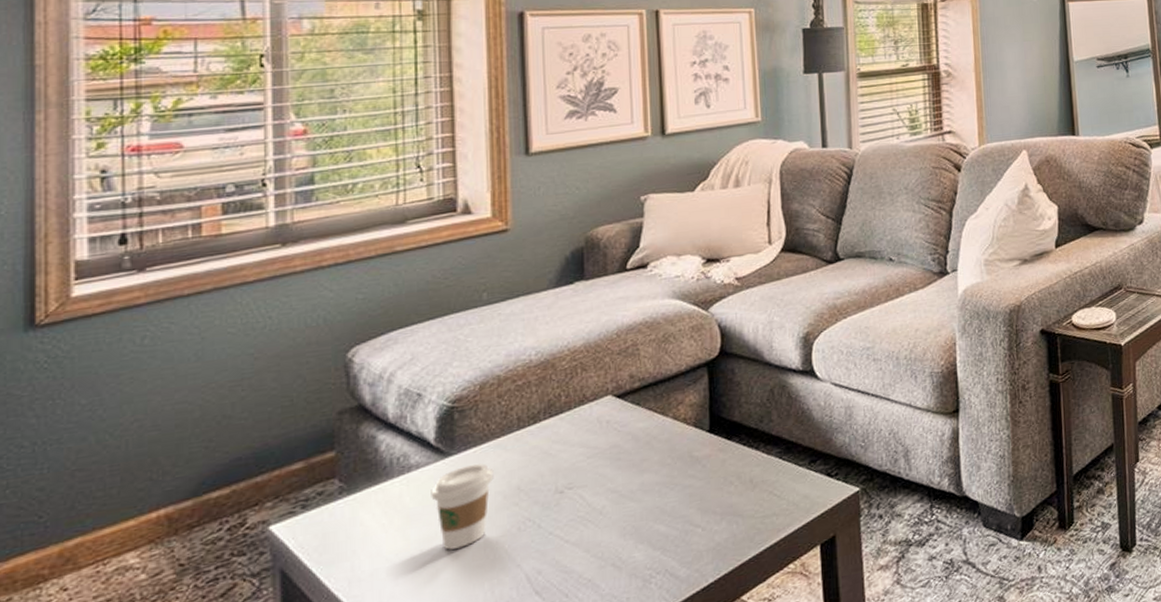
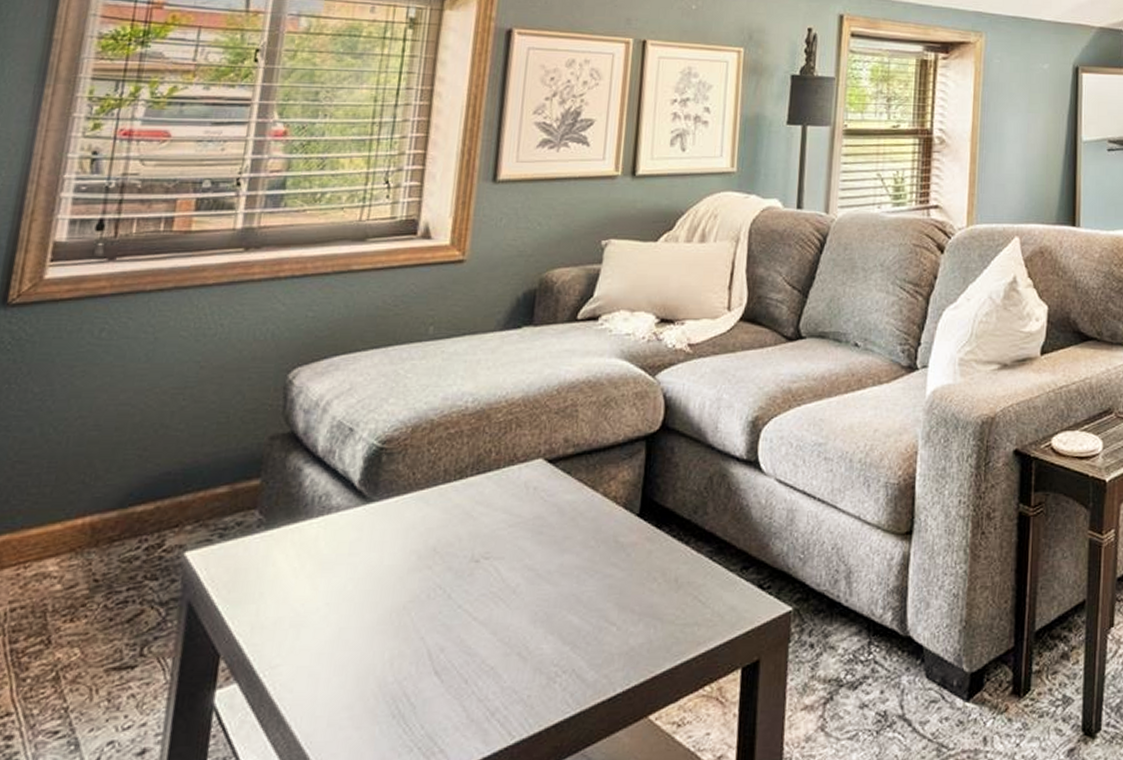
coffee cup: present [431,463,494,550] -> none [346,514,412,608]

